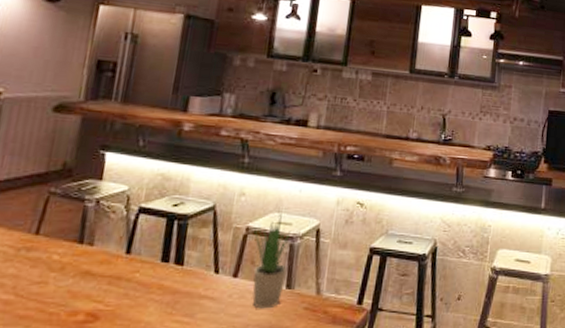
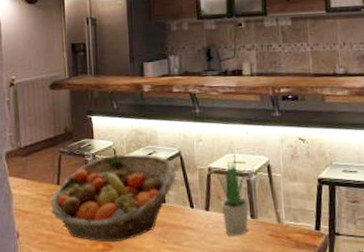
fruit basket: none [17,202,206,313] -> present [50,154,176,243]

